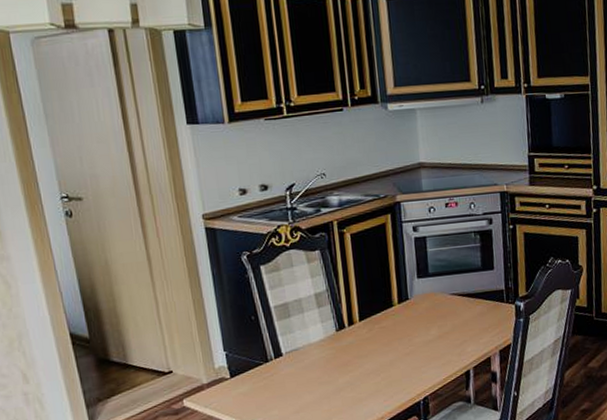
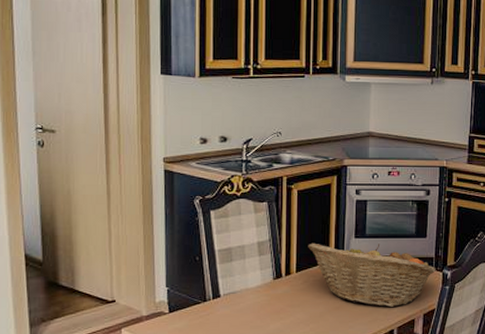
fruit basket: none [369,281,508,348] -> present [308,243,436,307]

